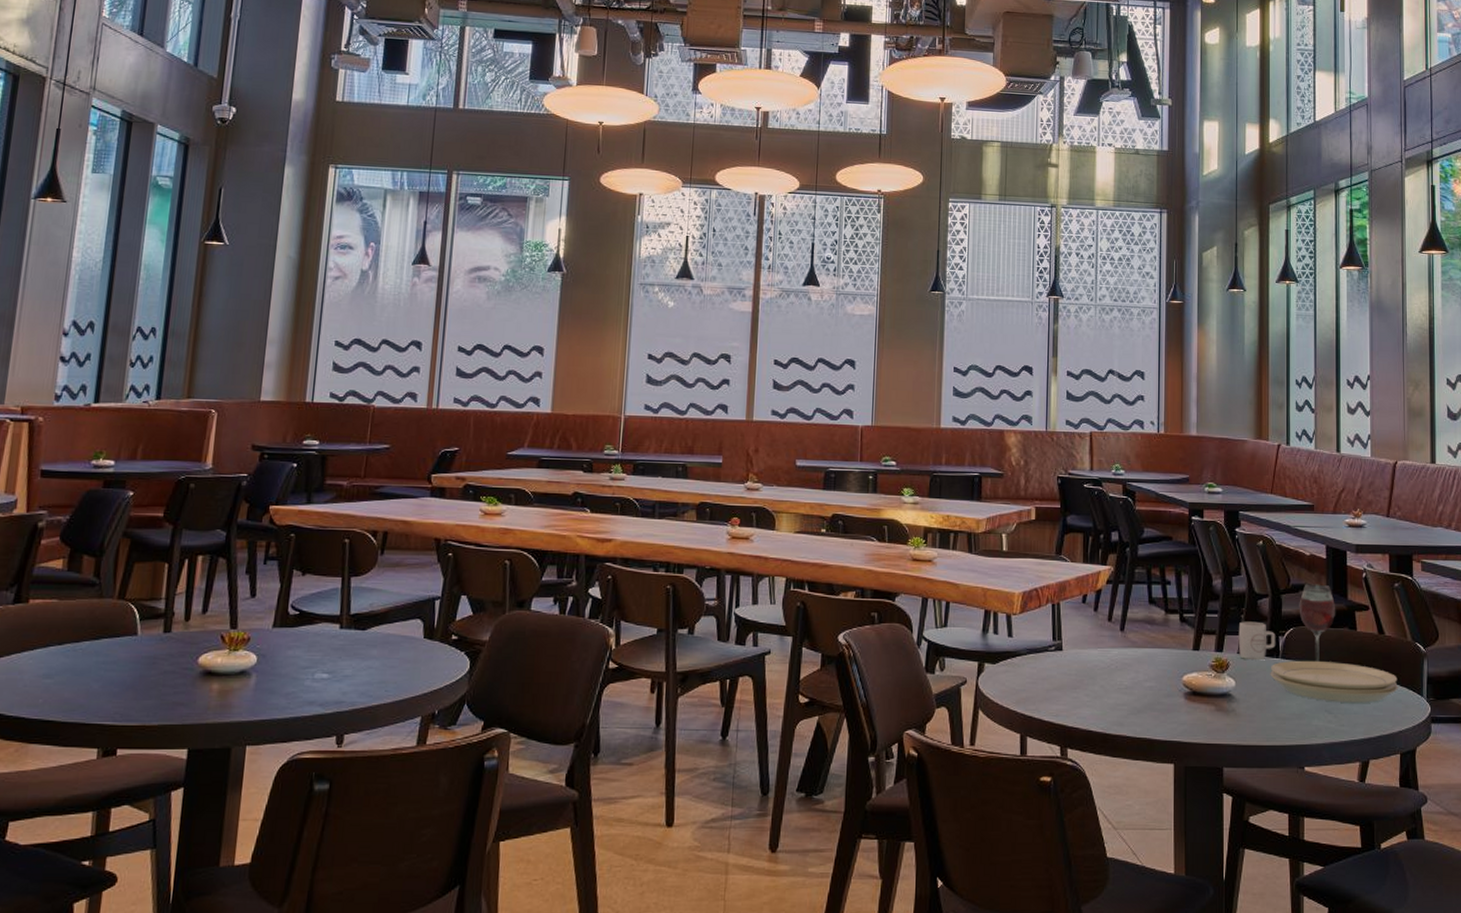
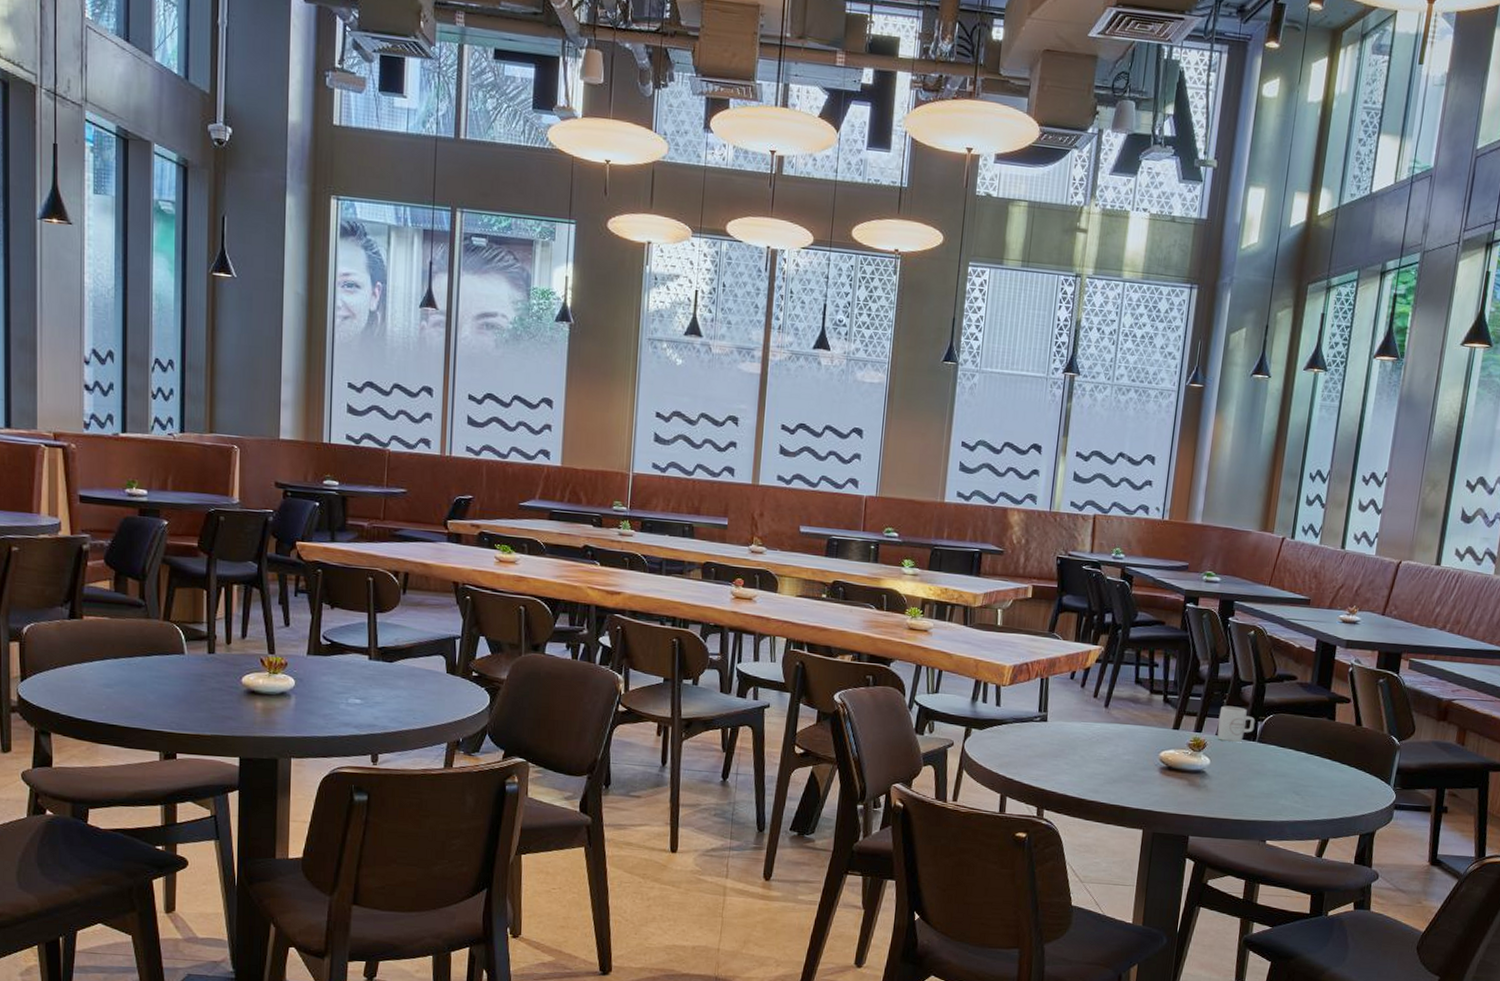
plate: present [1270,660,1398,703] -> none [1244,744,1368,788]
wineglass: present [1299,584,1335,663] -> none [1281,674,1318,748]

